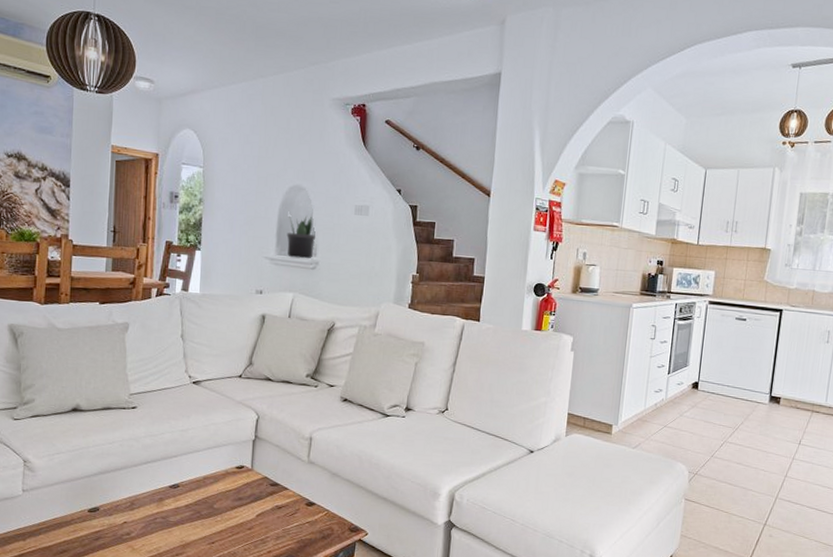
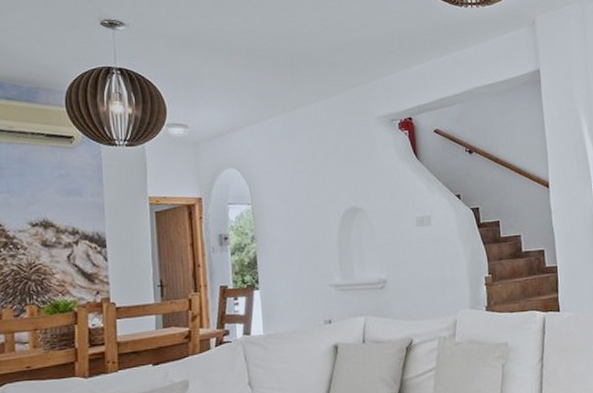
planter: present [286,215,315,259] -> none [349,235,380,281]

